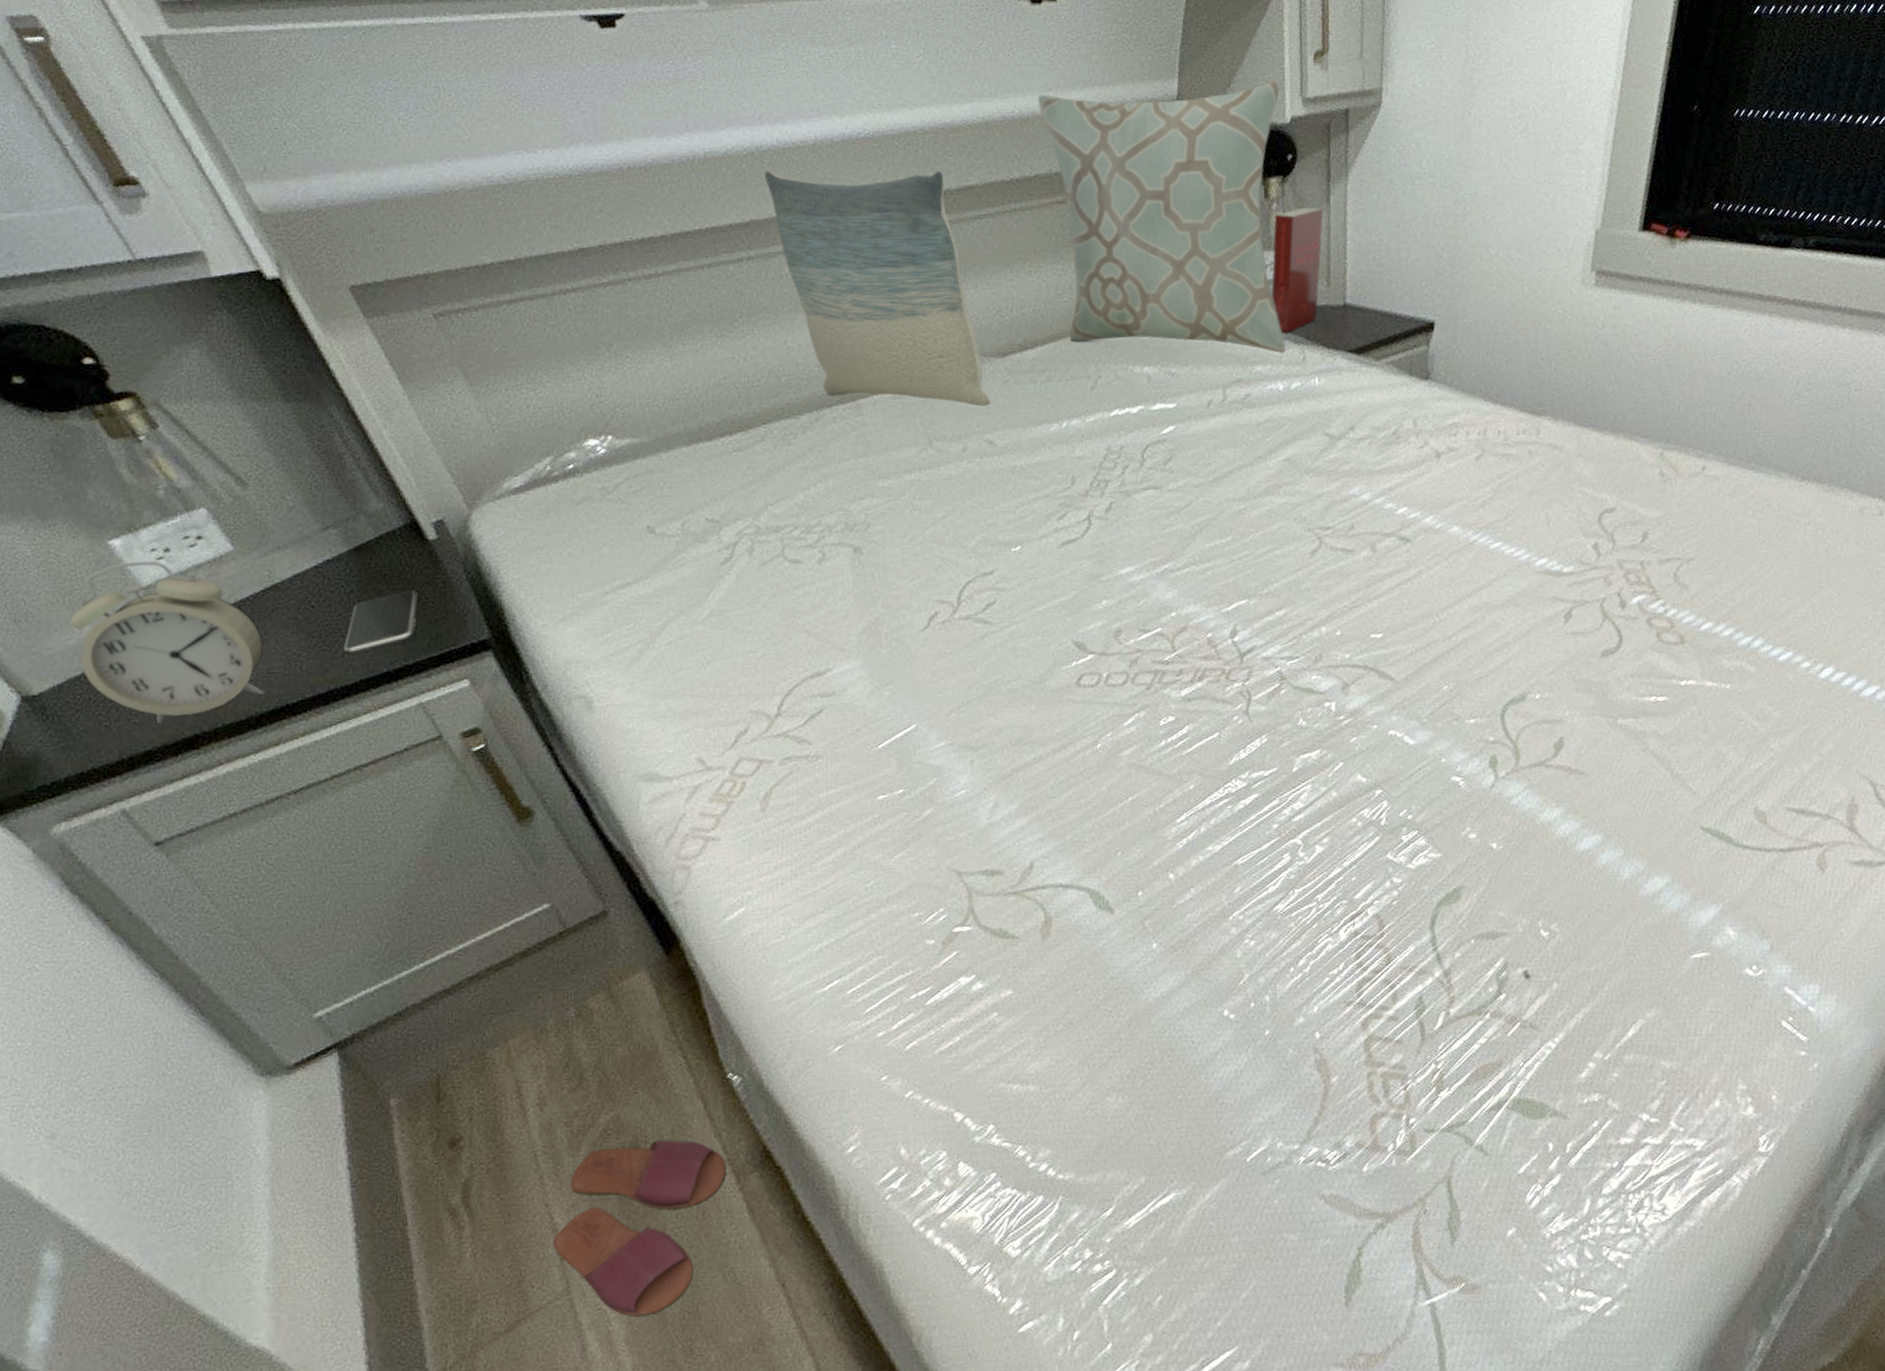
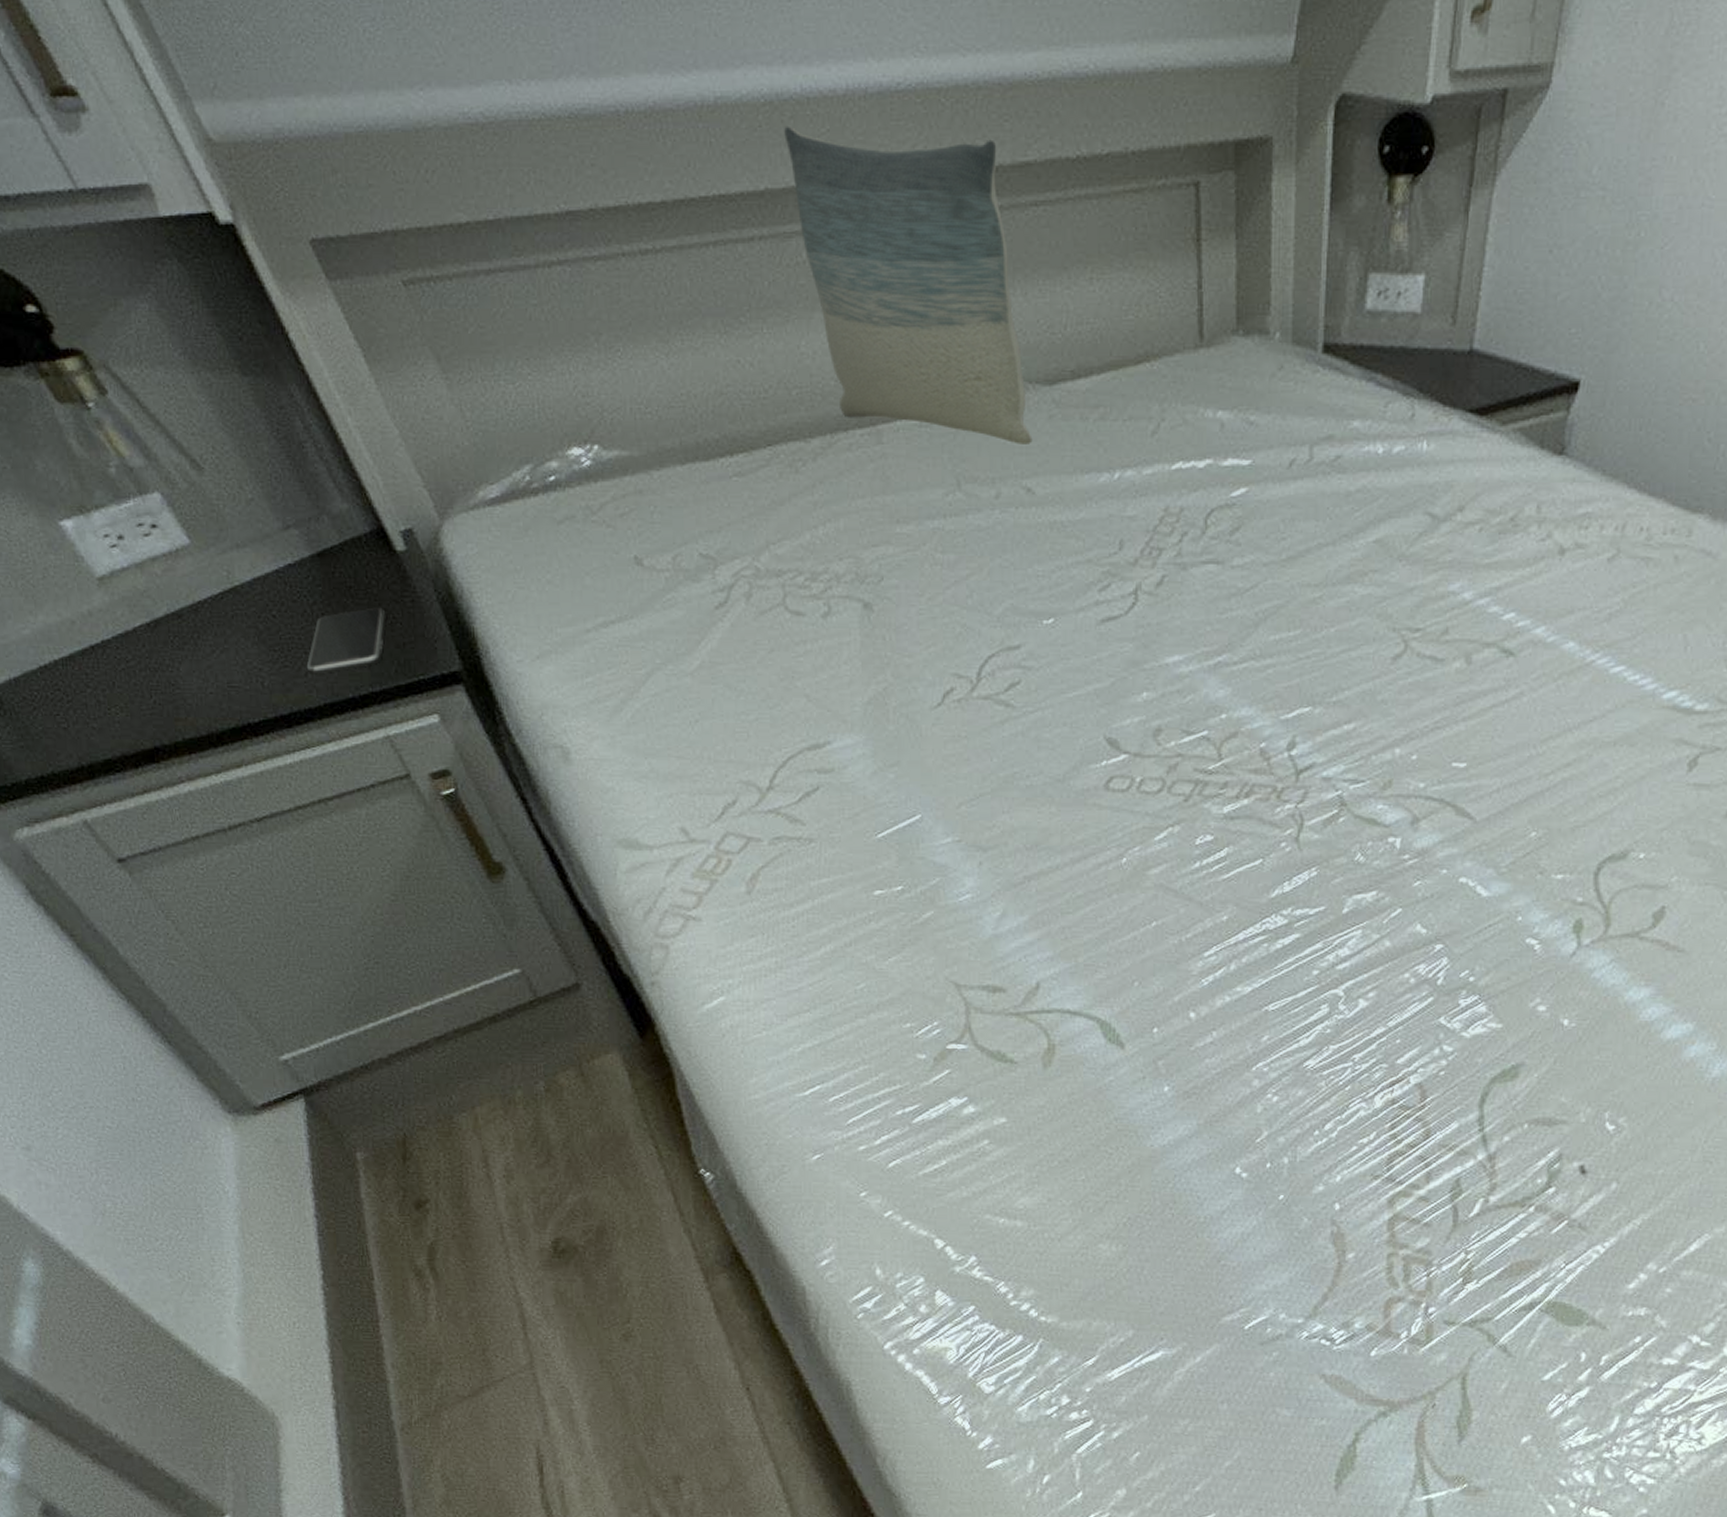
alarm clock: present [70,561,265,724] -> none [24,548,226,731]
slippers: present [553,1140,727,1317] -> none [518,1228,695,1400]
pillow: present [1038,80,1286,354] -> none [1119,44,1423,408]
book: present [1271,207,1324,334] -> none [1382,218,1459,382]

